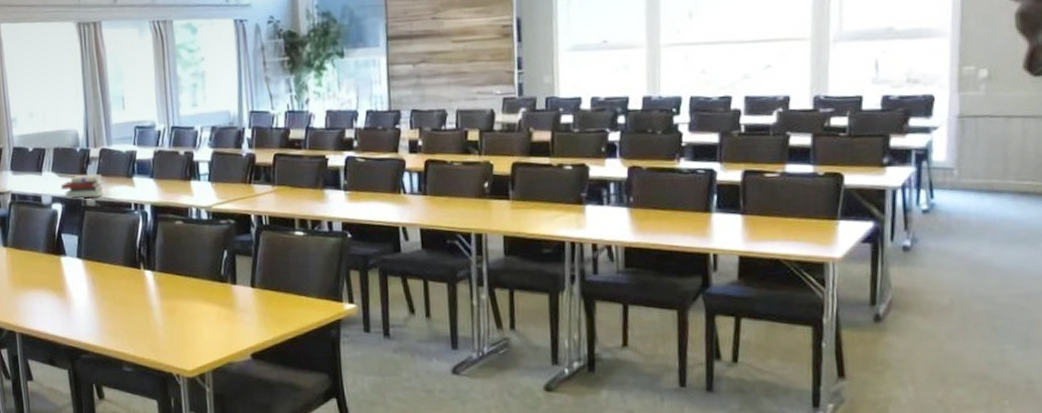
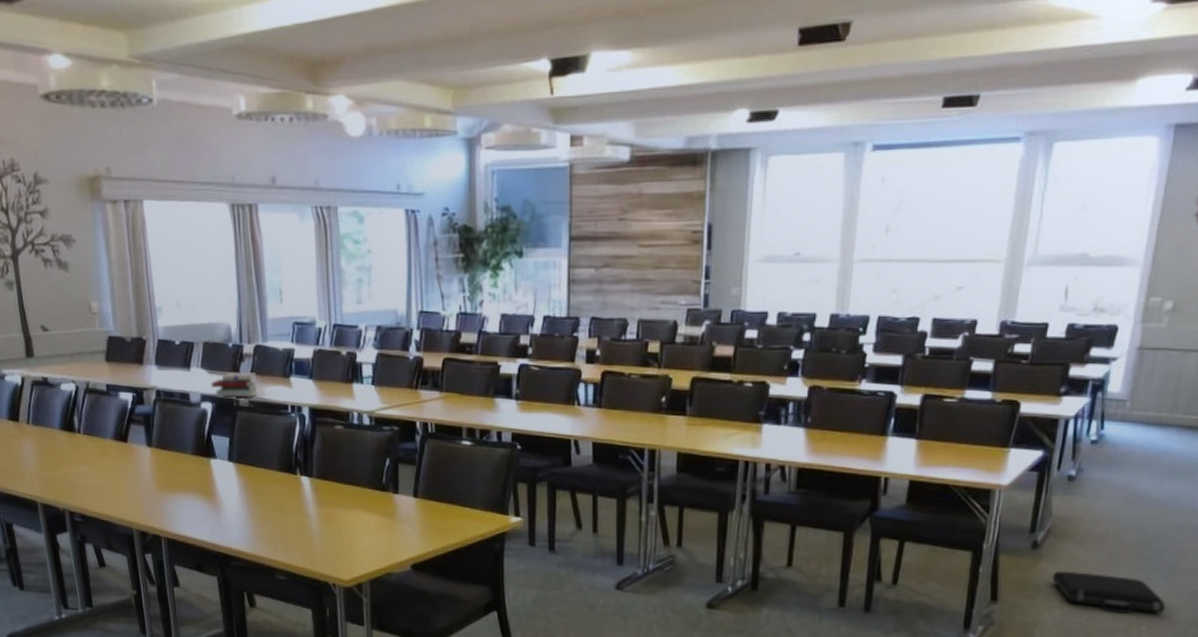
briefcase: none [899,344,1027,388] -> present [1052,571,1165,614]

